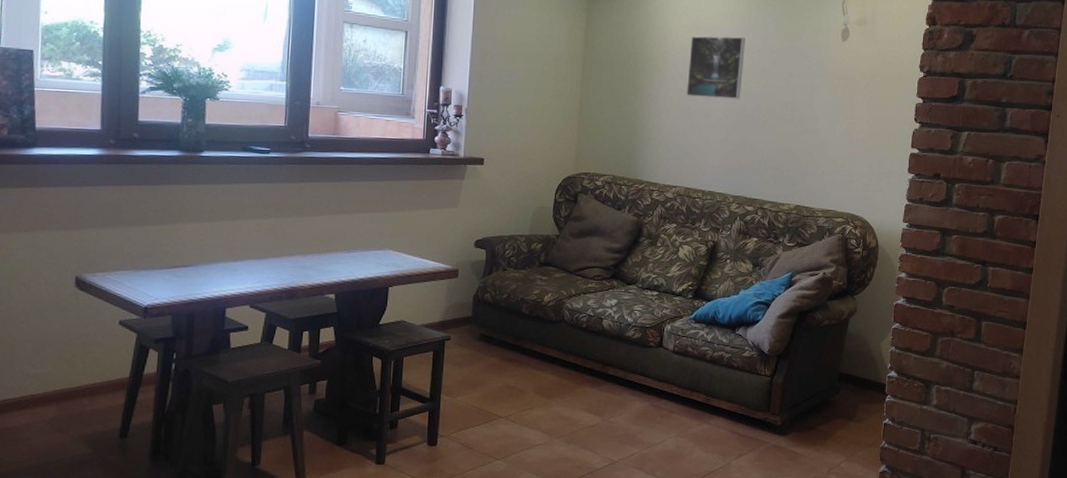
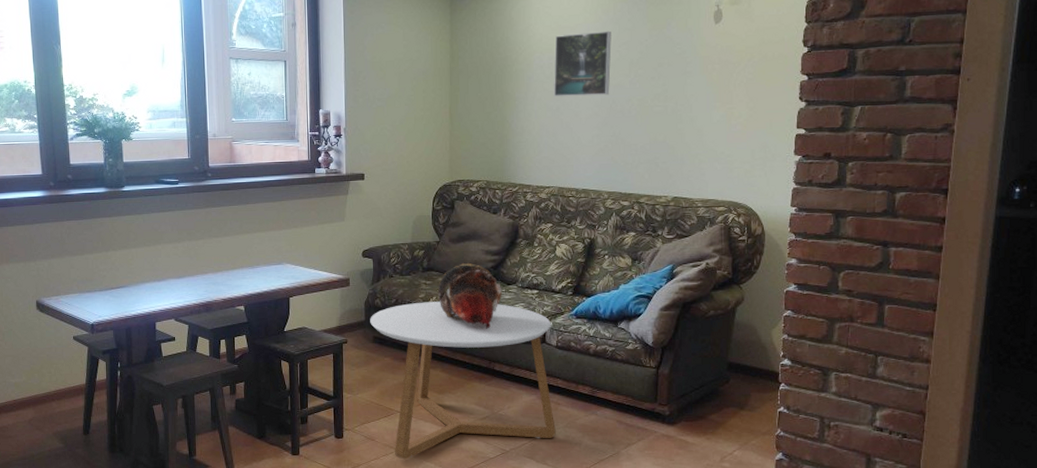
coffee table: none [477,298,669,470] -> present [370,302,556,460]
decorative bowl: none [554,260,622,331] -> present [438,263,503,329]

